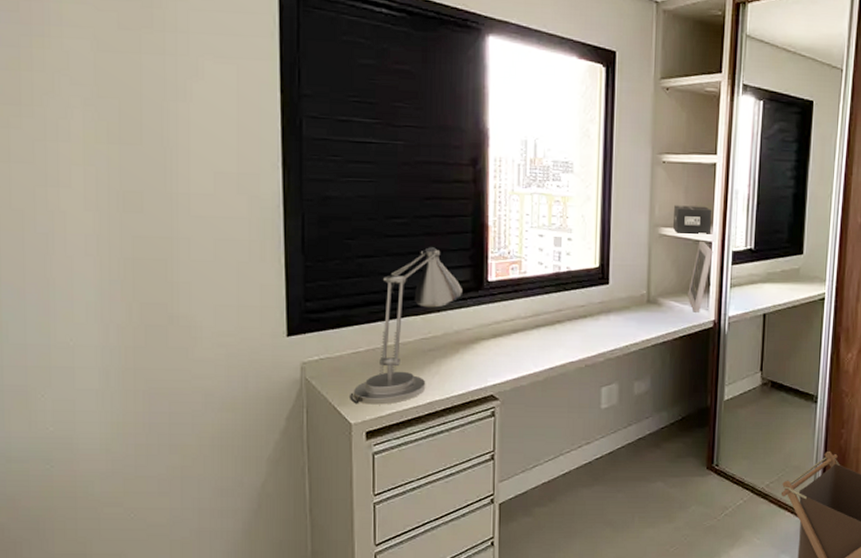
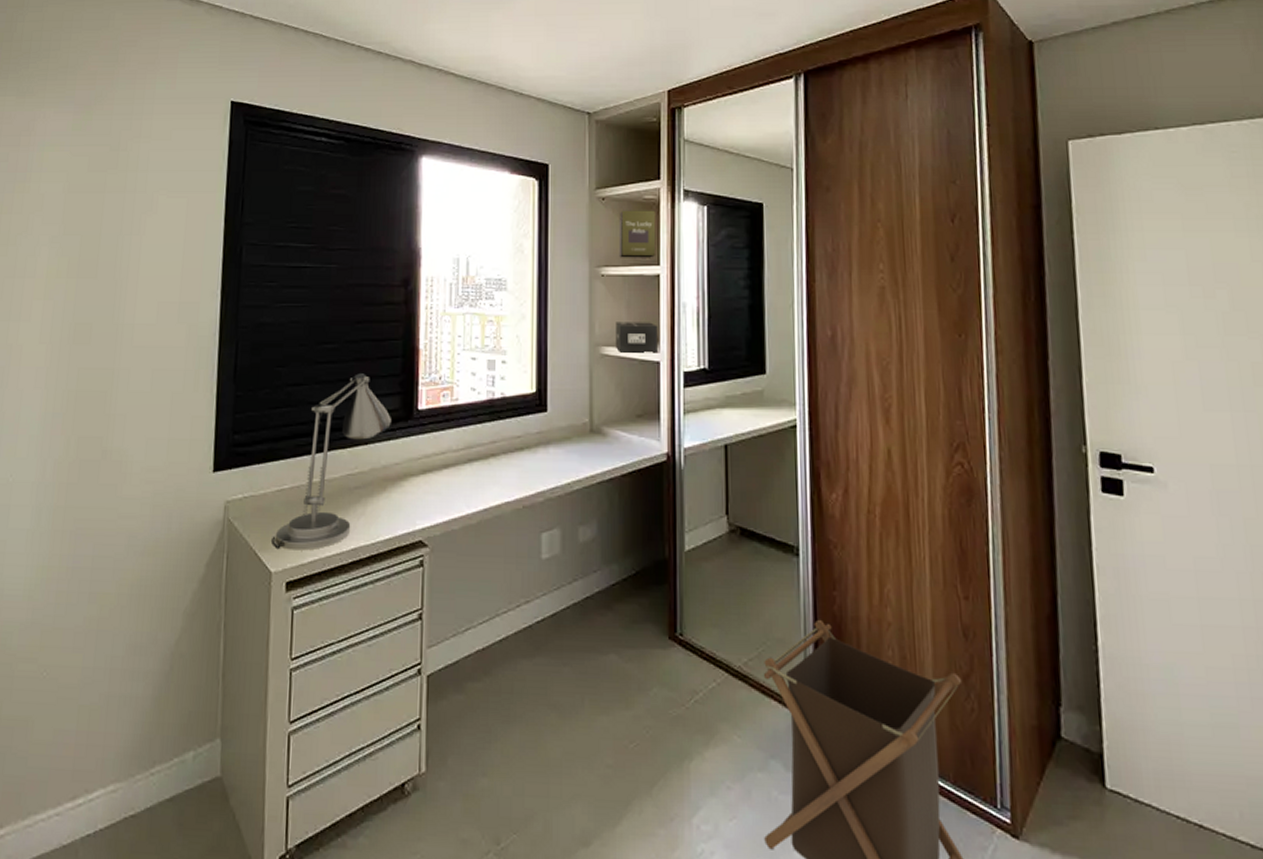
books: none [679,101,716,148] -> present [618,210,656,258]
picture frame: present [687,241,713,313] -> none [634,360,662,444]

